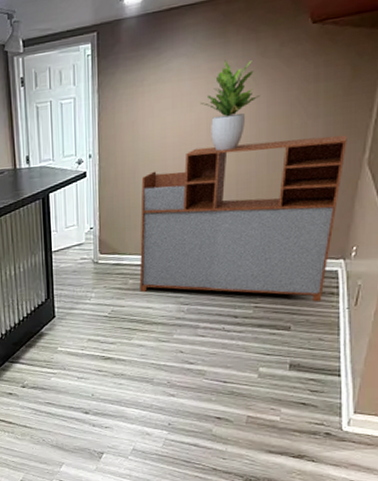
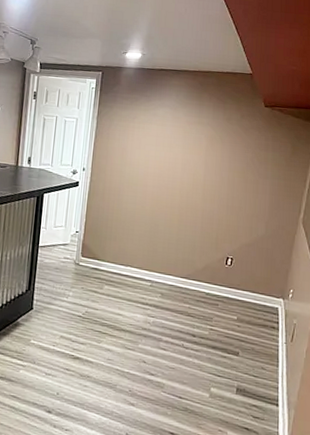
storage cabinet: present [139,134,347,302] -> none [113,182,288,334]
potted plant: present [200,60,260,151] -> none [178,118,224,190]

